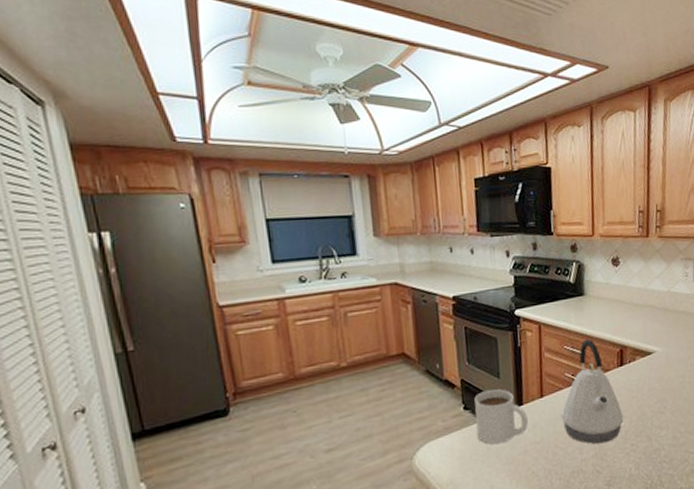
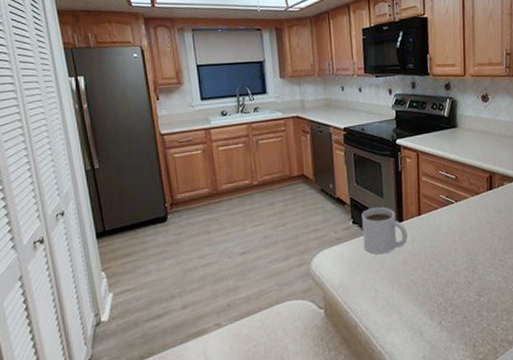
kettle: present [561,339,624,445] -> none [436,165,493,259]

